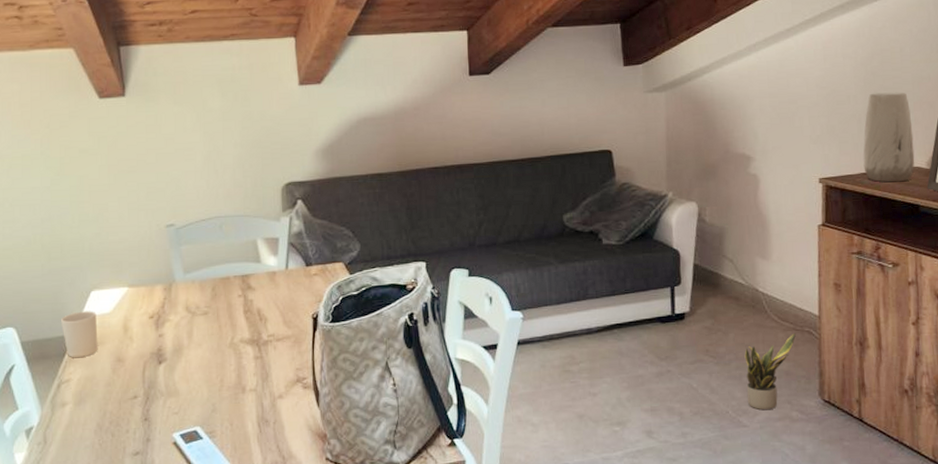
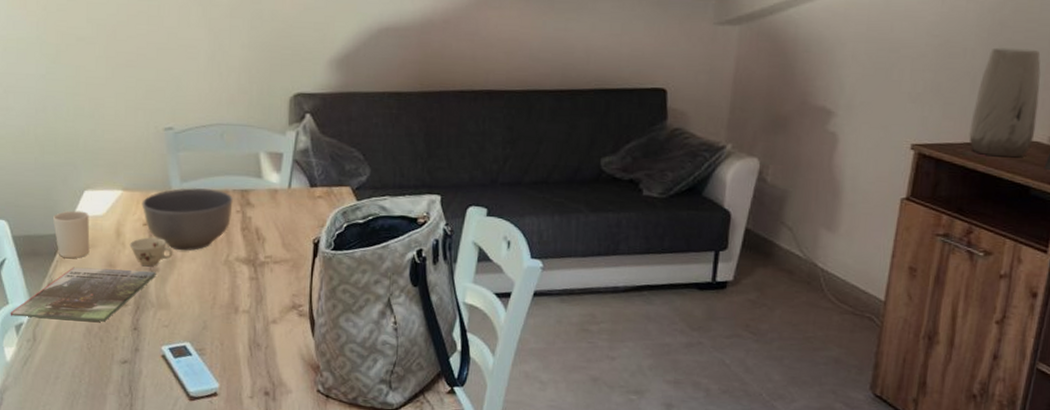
magazine: none [20,361,165,421] -> present [10,267,157,322]
teacup: none [137,328,180,358] -> present [129,237,173,267]
bowl: none [147,277,235,338] -> present [142,188,233,251]
potted plant: present [744,333,796,410] -> none [785,318,854,398]

